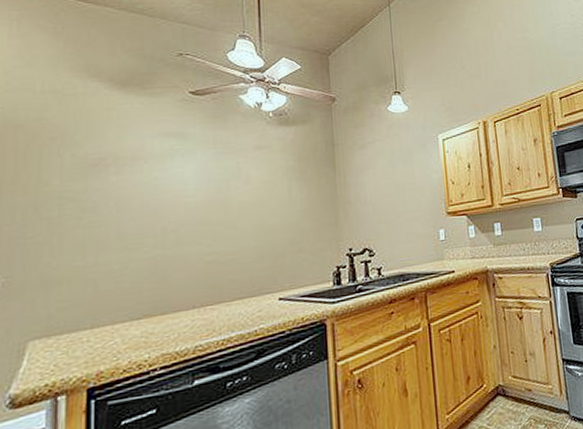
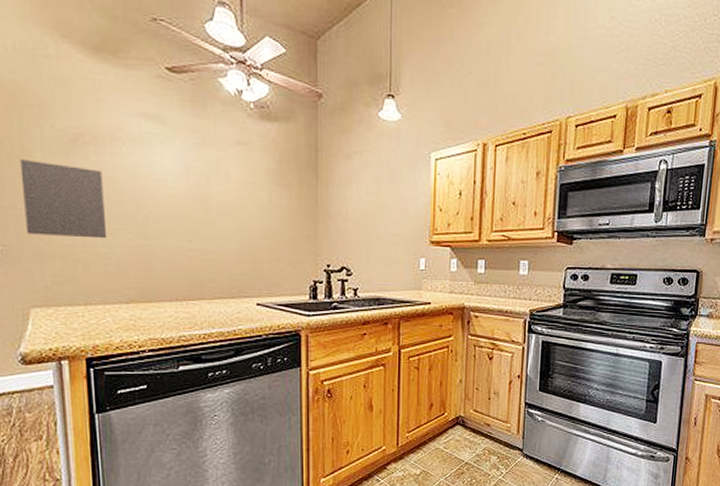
wall art: none [34,188,122,263] -> present [19,158,108,239]

